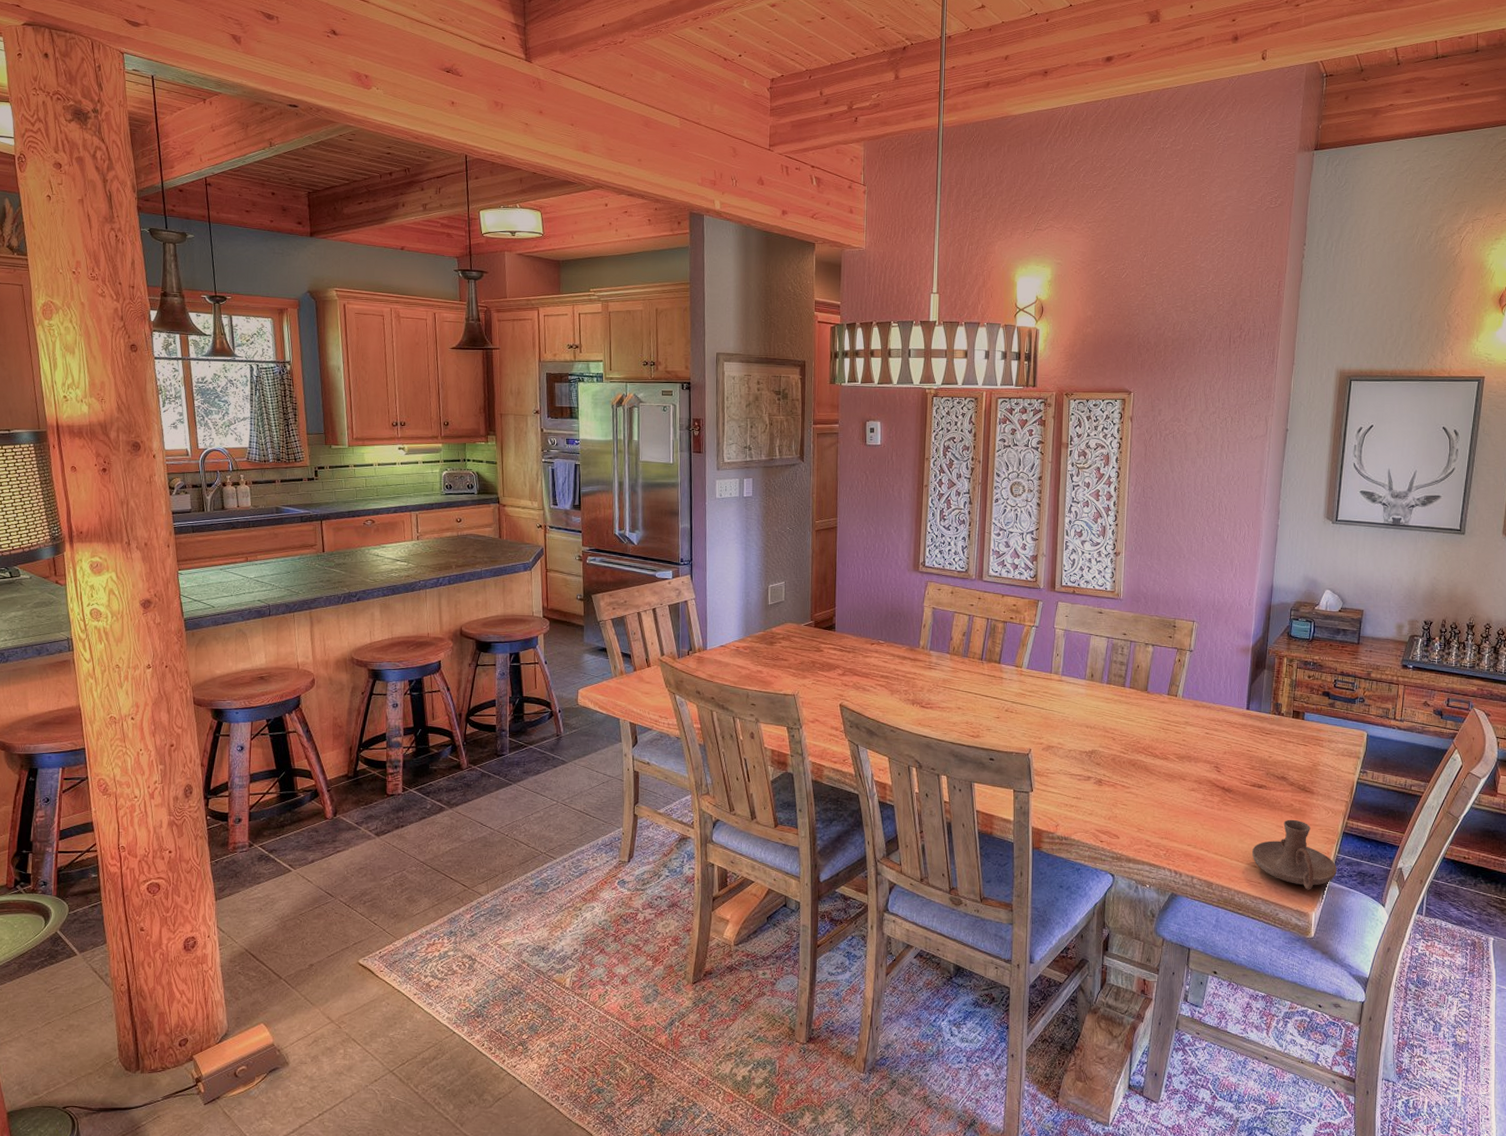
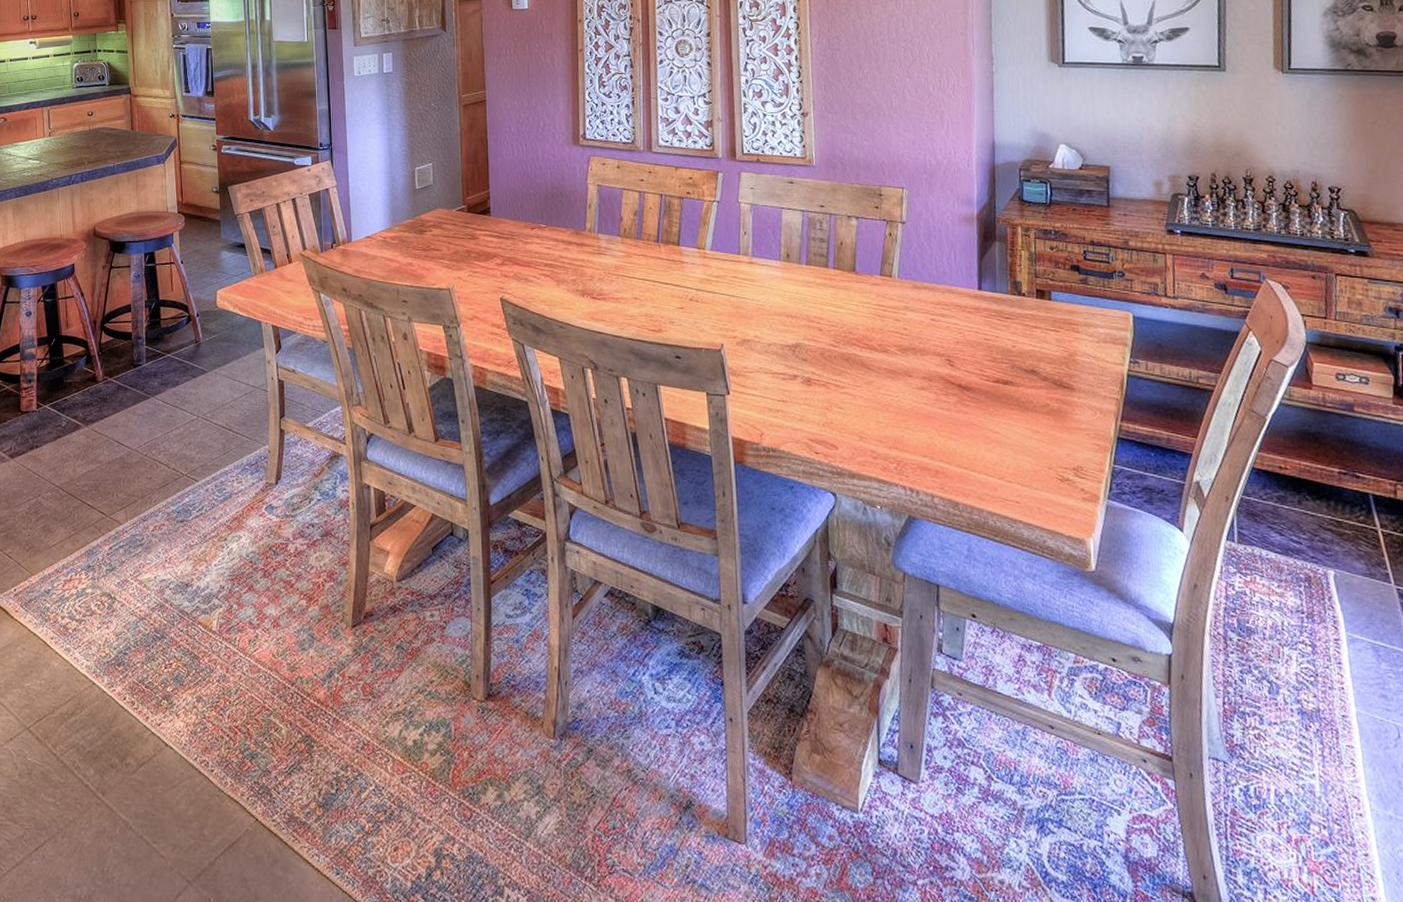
candle holder: present [1251,819,1337,890] -> none [1003,422,1115,511]

